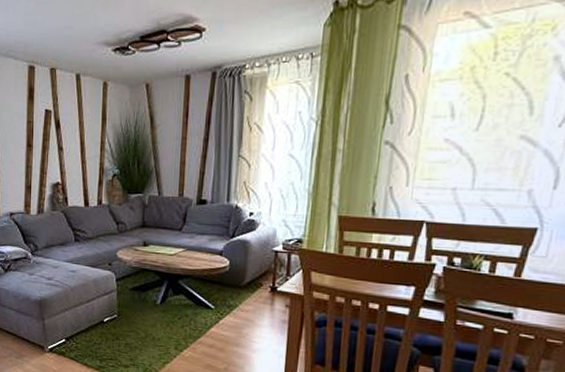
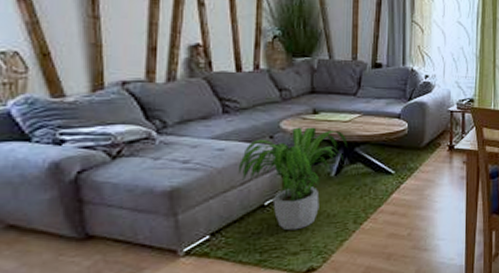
potted plant: none [86,257,172,347] -> present [239,127,348,231]

